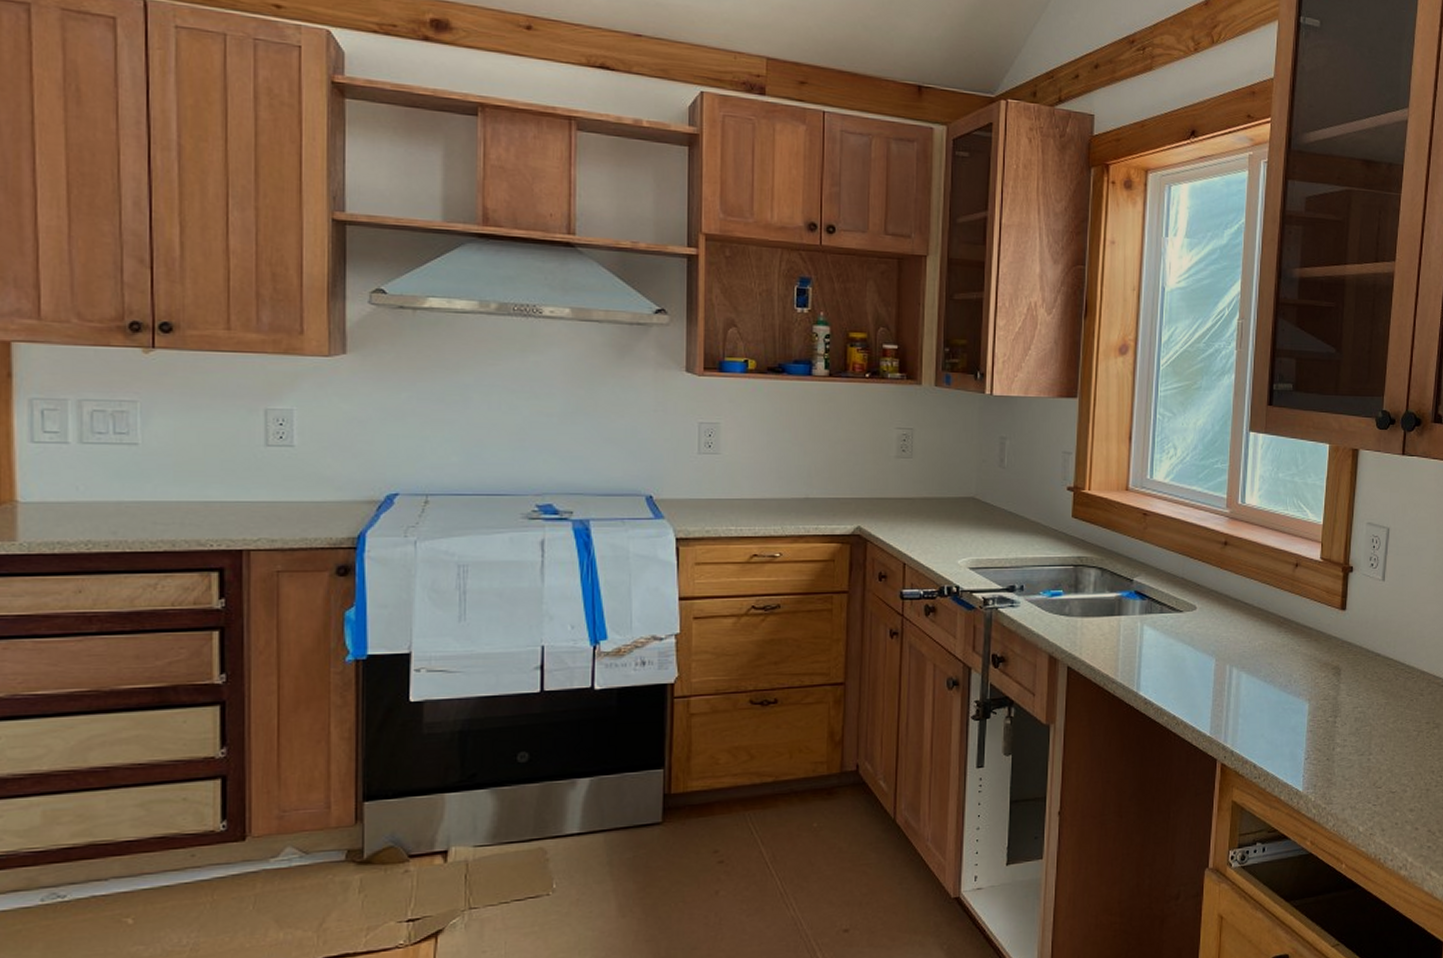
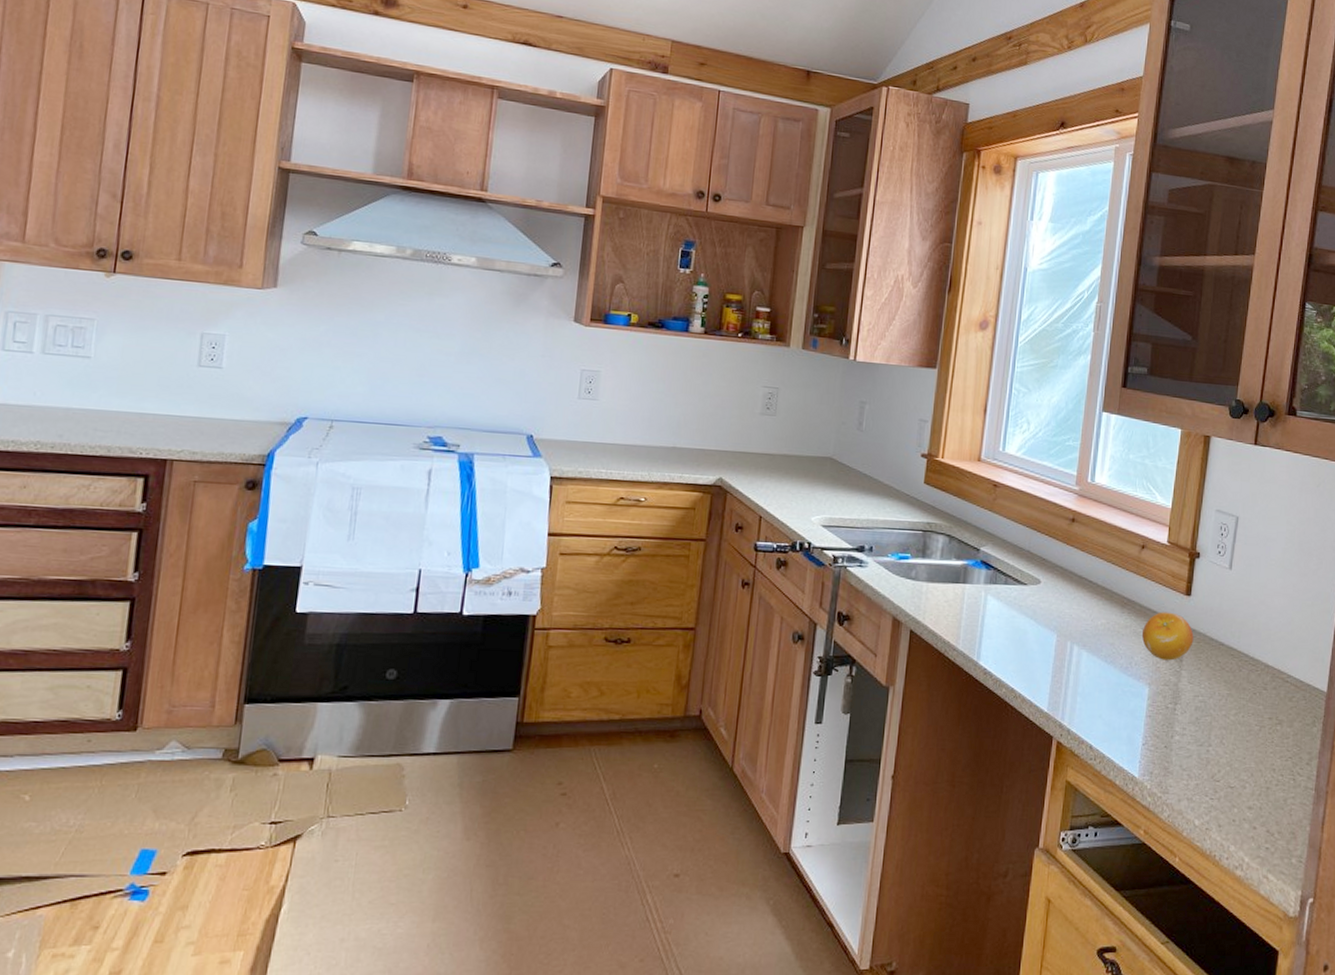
fruit: none [1300,627,1351,675] -> present [1142,611,1194,661]

